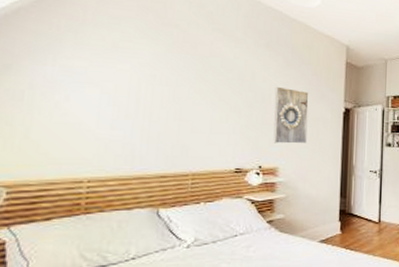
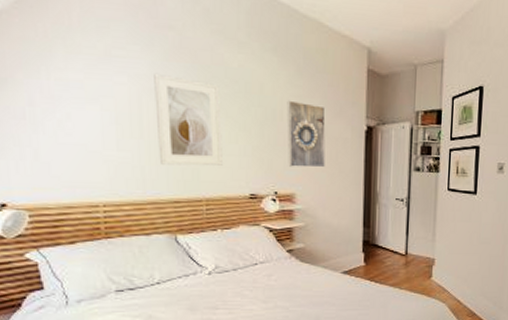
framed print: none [151,62,216,143] -> present [154,73,223,166]

